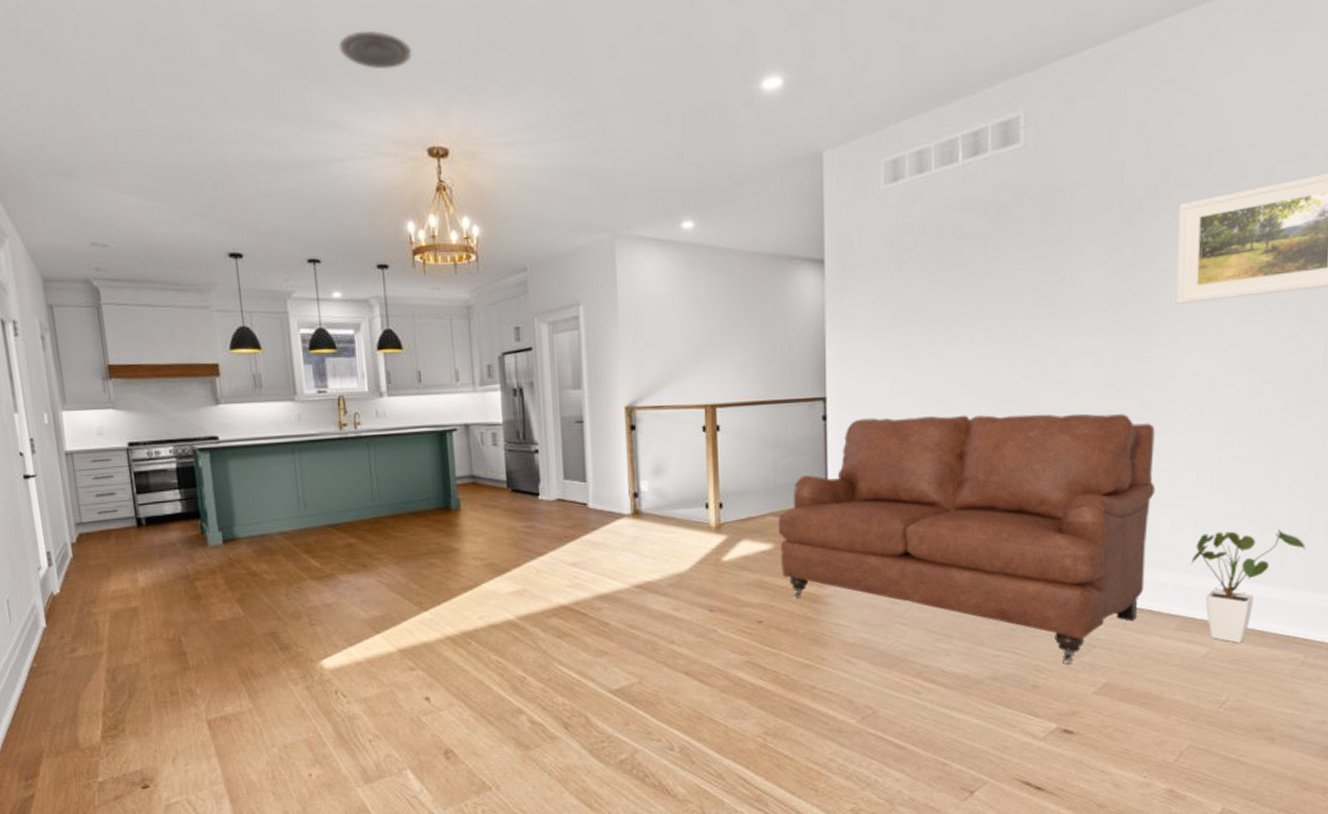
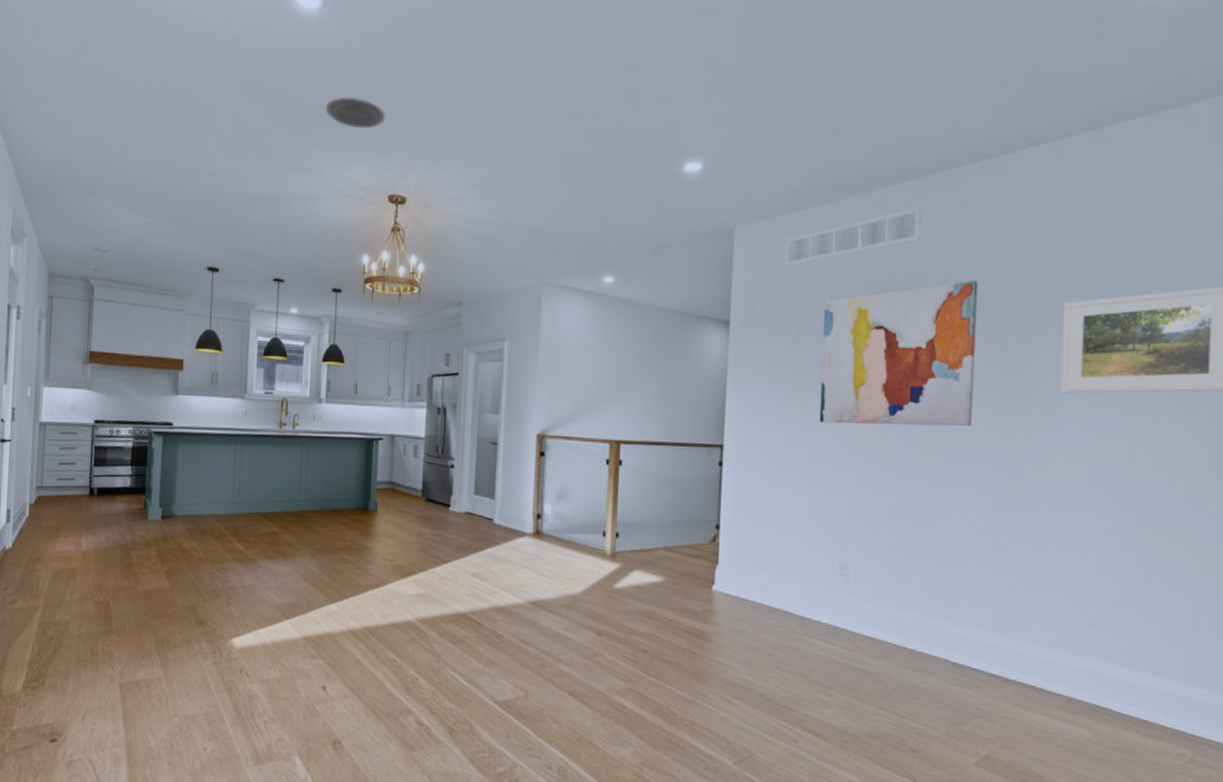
sofa: present [777,413,1156,666] -> none [669,468,1039,733]
wall art: none [925,187,1089,362] -> present [819,280,978,427]
house plant: present [1191,529,1306,643] -> none [1074,615,1193,731]

